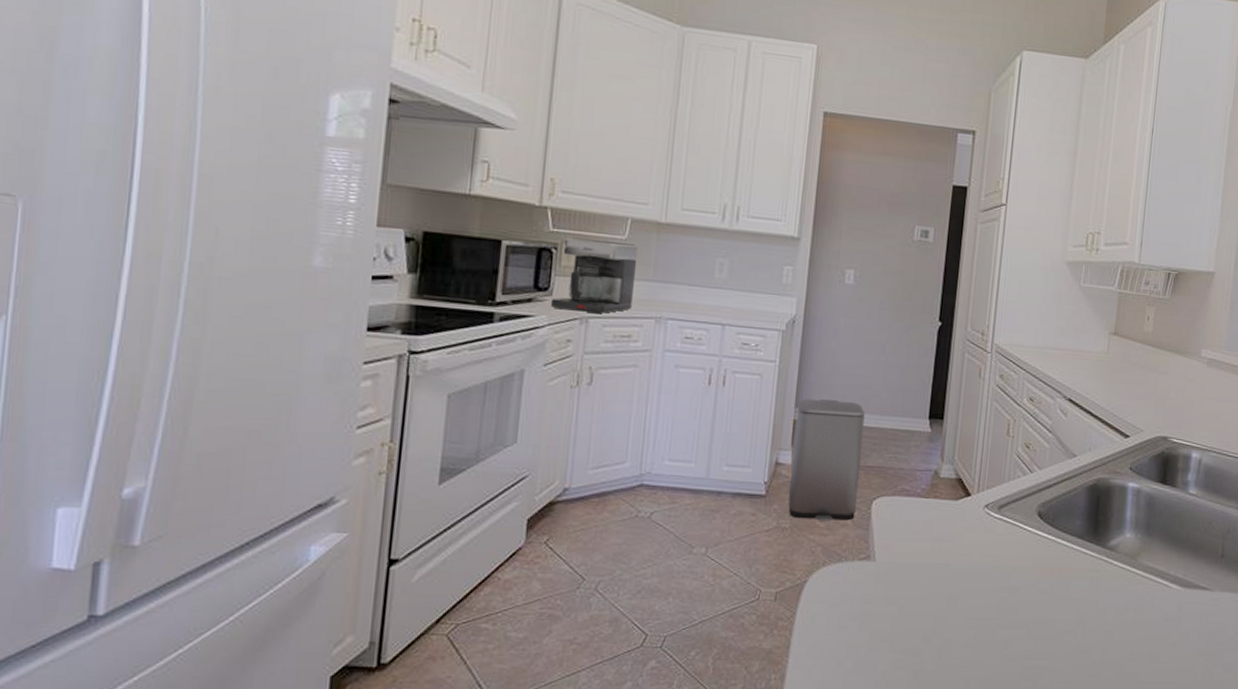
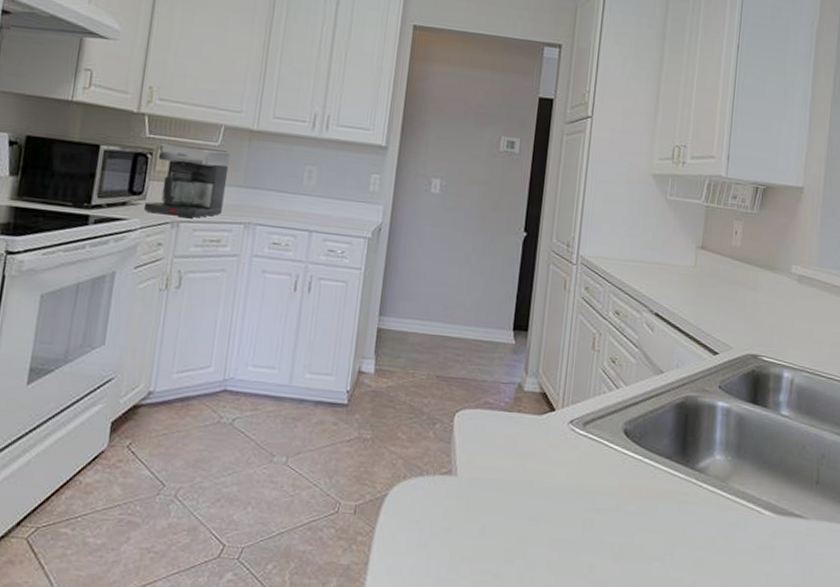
pedal bin: present [788,398,865,521] -> none [370,307,449,433]

